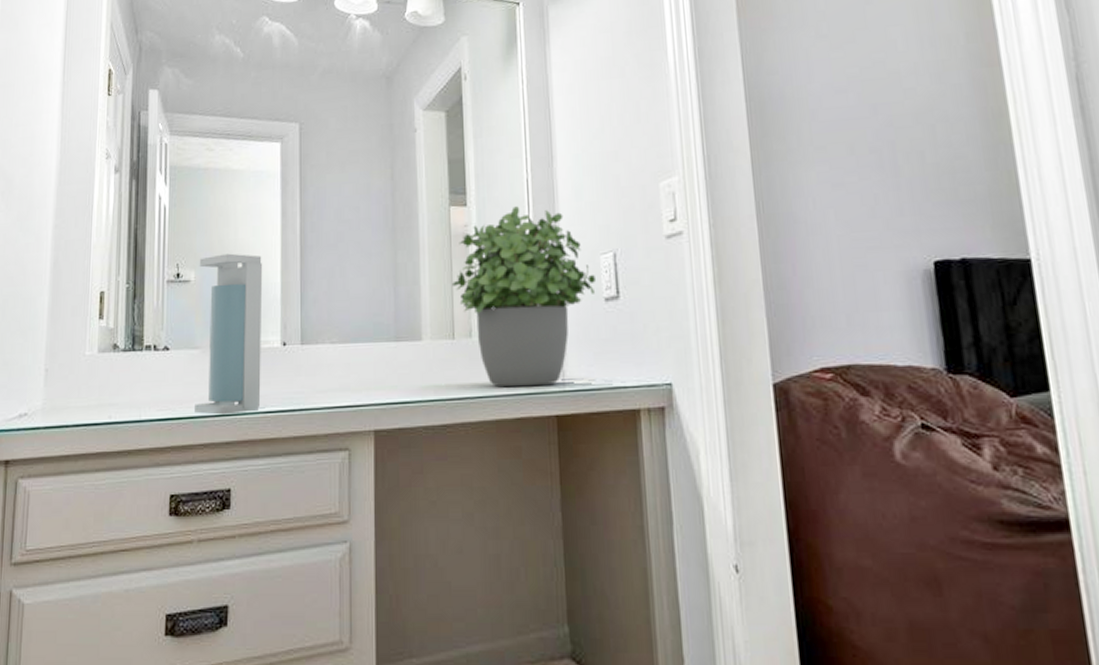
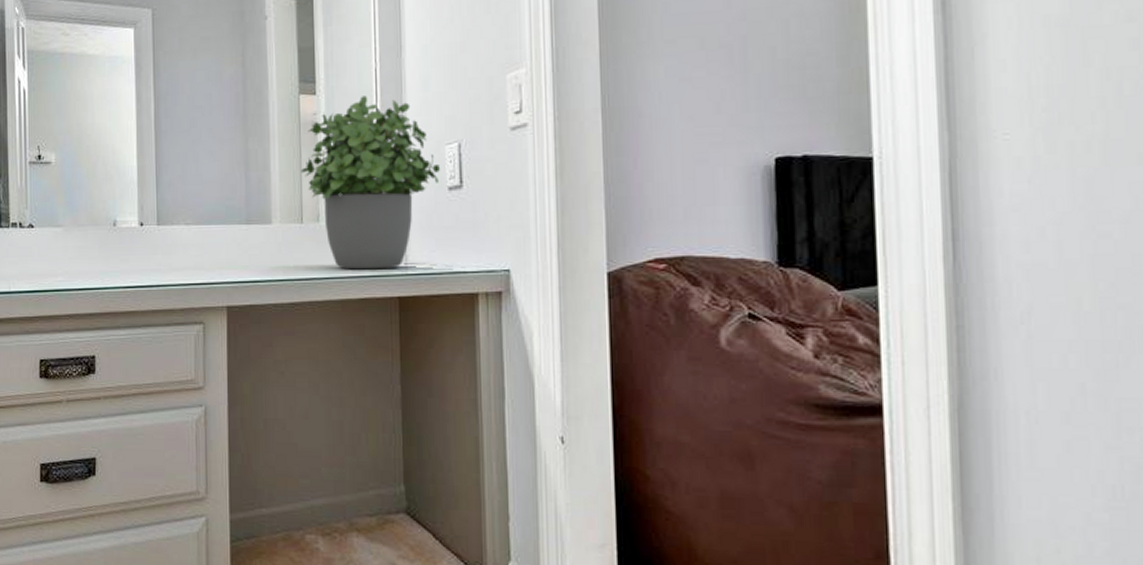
soap dispenser: present [195,253,262,415] -> none [59,137,121,289]

